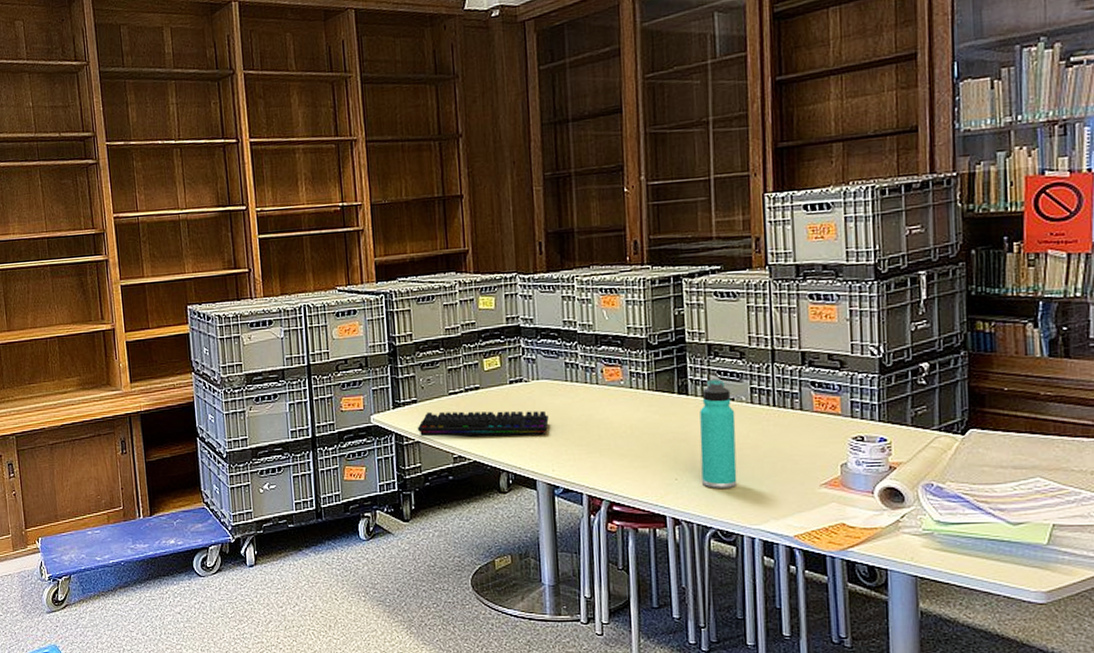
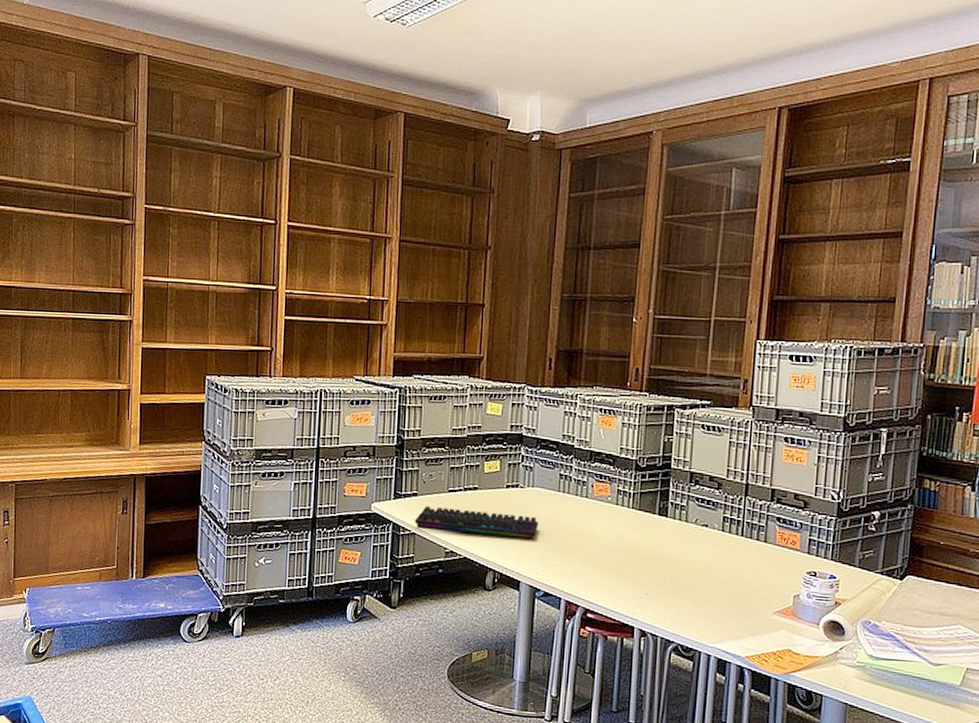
thermos bottle: present [699,379,738,488] -> none [670,505,707,607]

